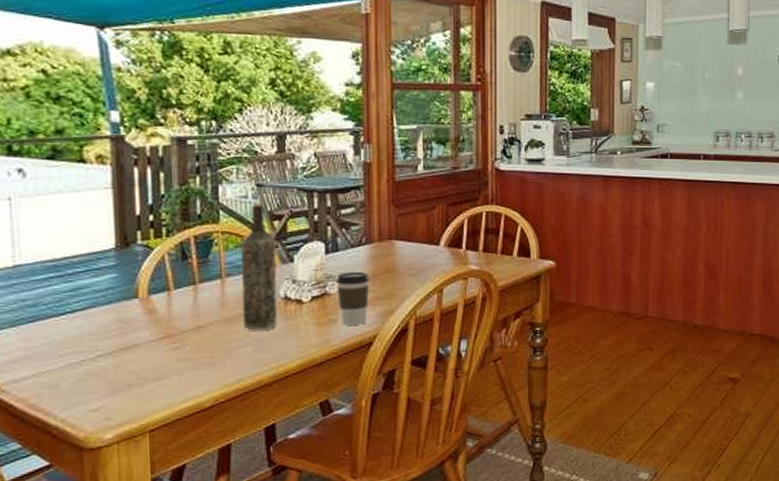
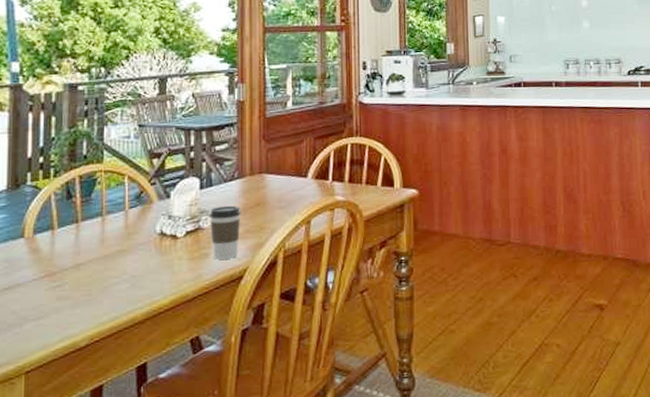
bottle: present [241,202,278,331] -> none [120,142,155,267]

